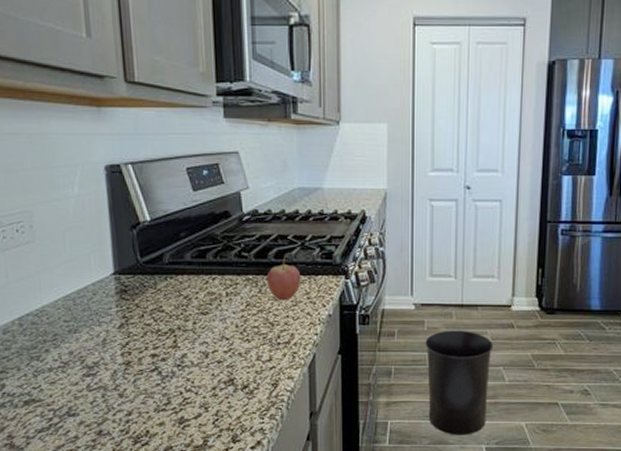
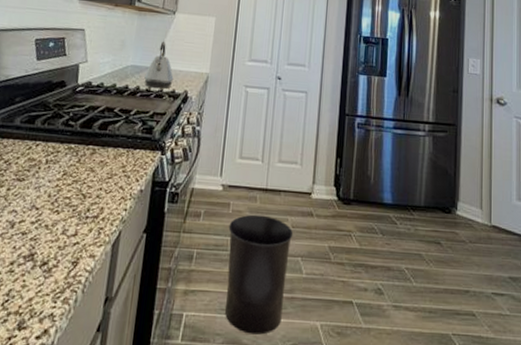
fruit: present [266,258,301,301] -> none [86,129,121,173]
kettle: none [315,157,347,211] -> present [144,41,174,89]

